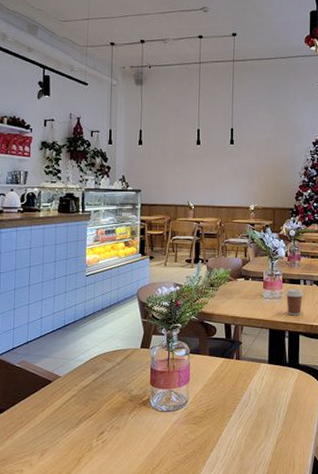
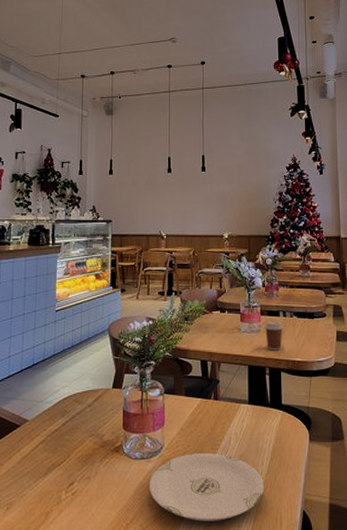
plate: none [174,407,280,466] -> present [149,453,264,522]

